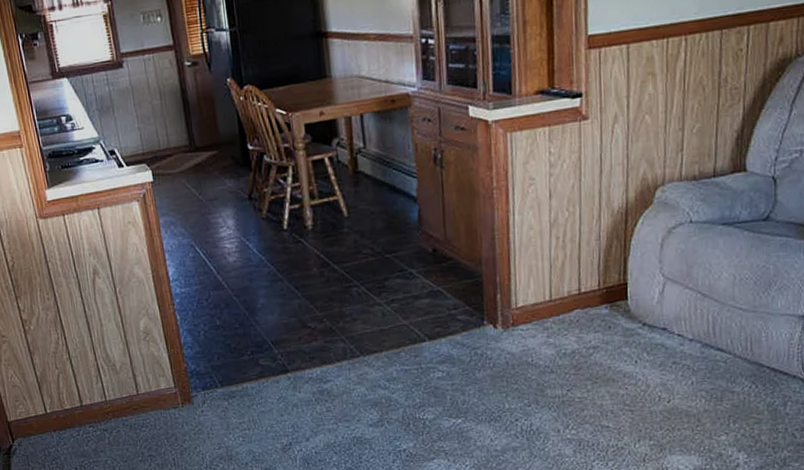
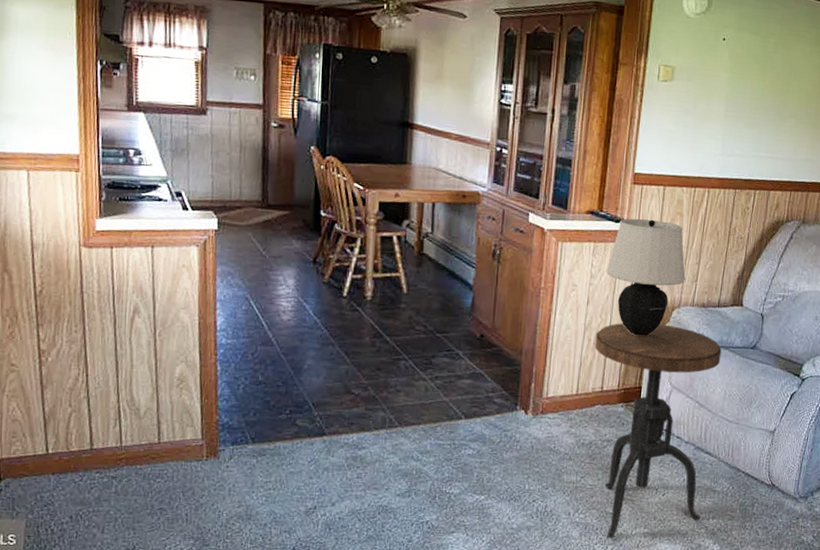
side table: none [564,207,724,454] -> present [595,323,722,538]
table lamp: none [568,85,667,226] -> present [606,218,686,336]

